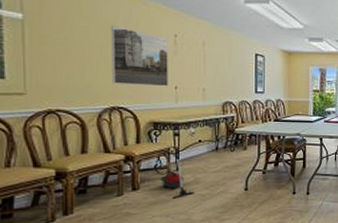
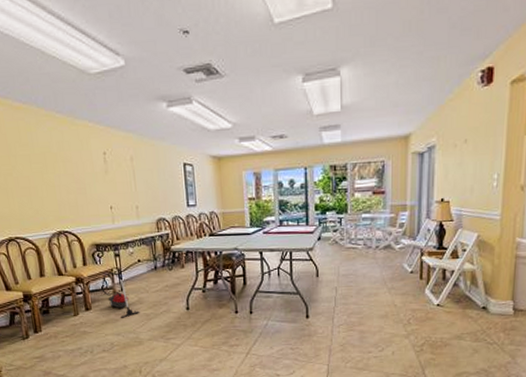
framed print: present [110,25,168,87] -> none [46,150,104,209]

